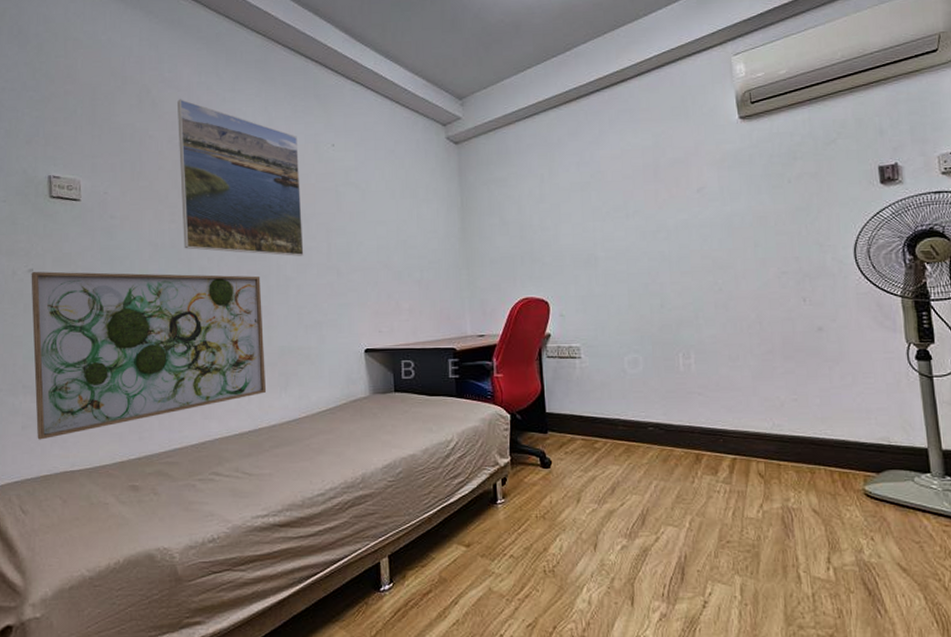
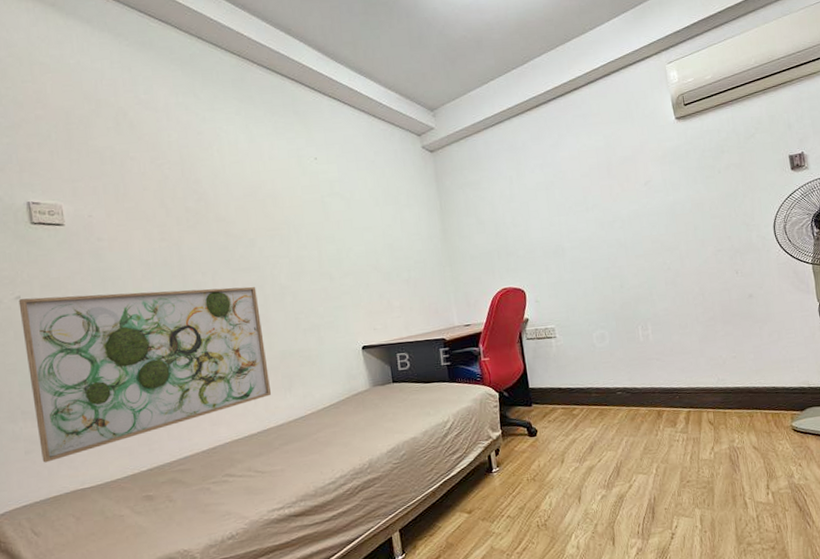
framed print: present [178,99,304,256] -> none [156,120,297,266]

